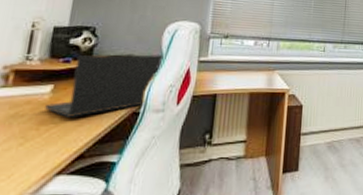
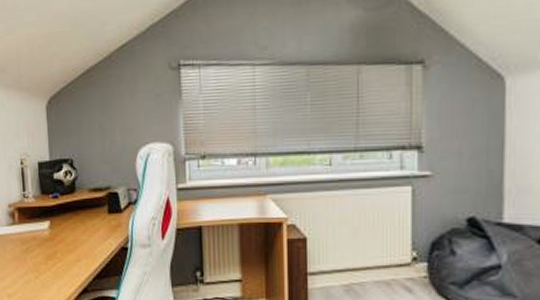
laptop: present [45,53,164,117] -> none [47,183,141,253]

